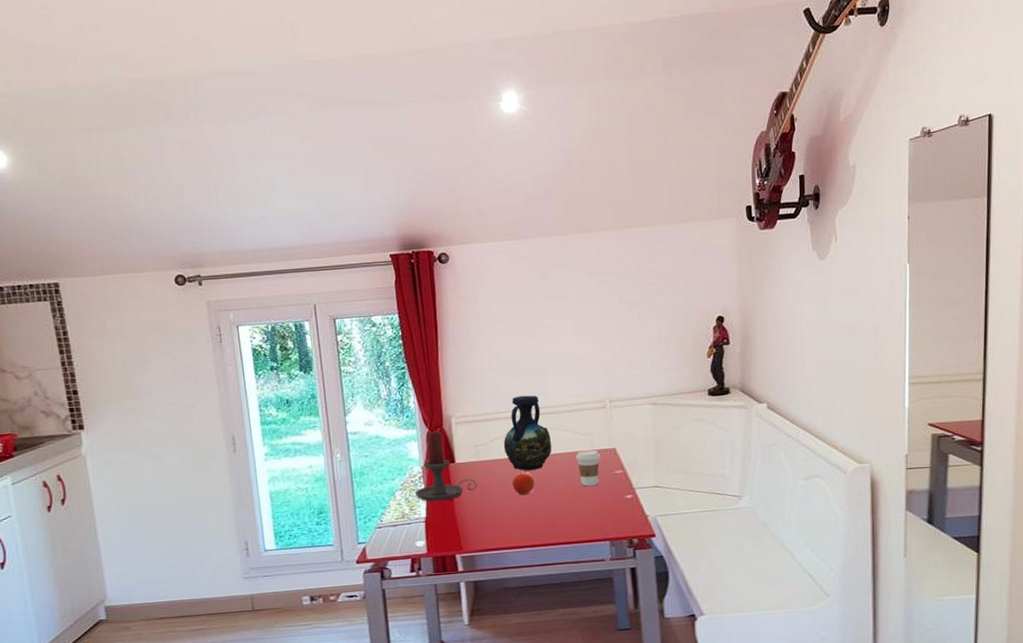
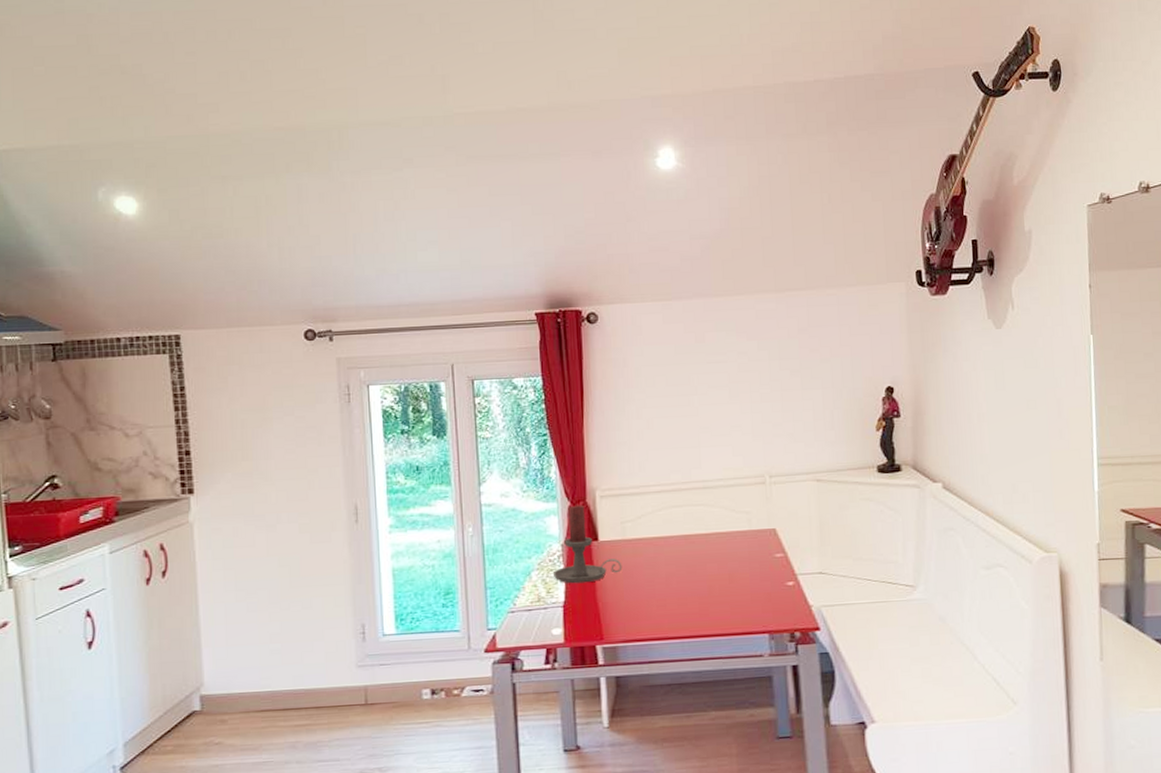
vase: present [503,395,552,471] -> none [652,467,706,551]
apple: present [512,473,535,496] -> none [661,554,686,579]
coffee cup: present [575,449,601,487] -> none [731,529,759,571]

